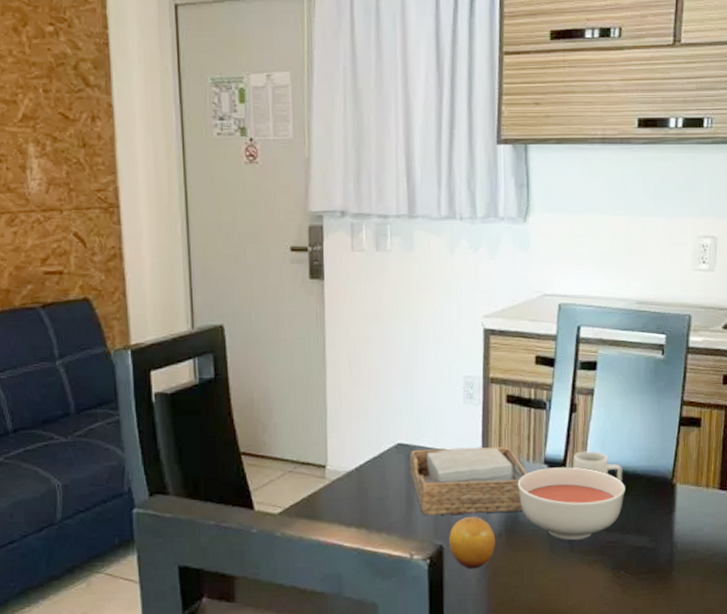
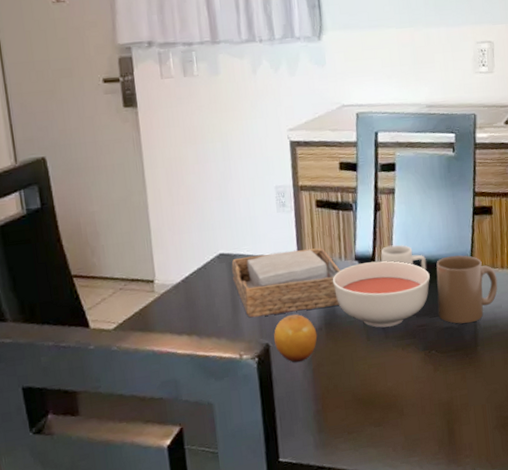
cup: none [631,468,701,545] -> present [436,255,498,324]

